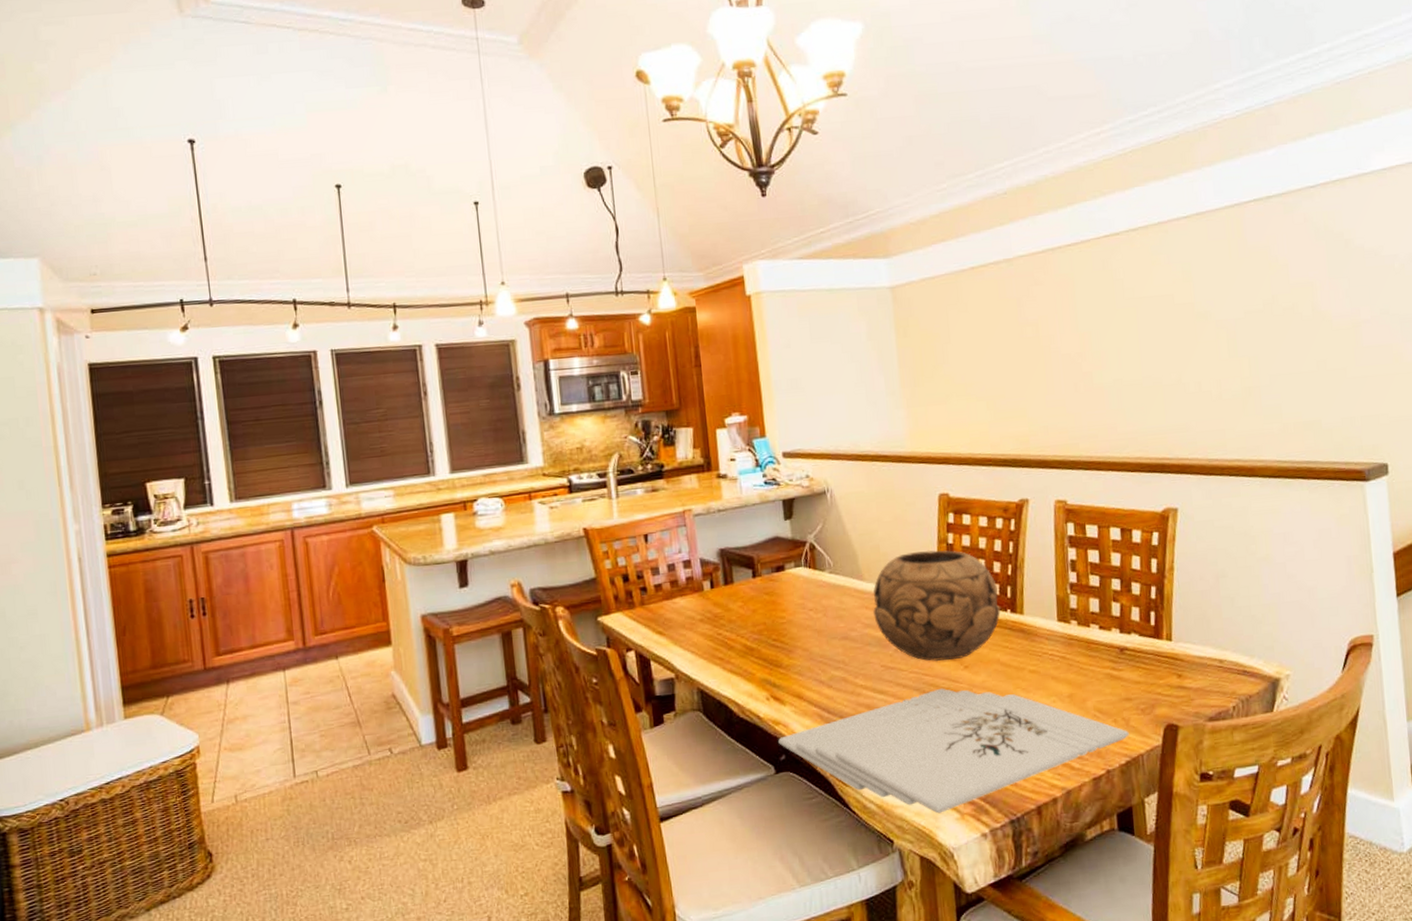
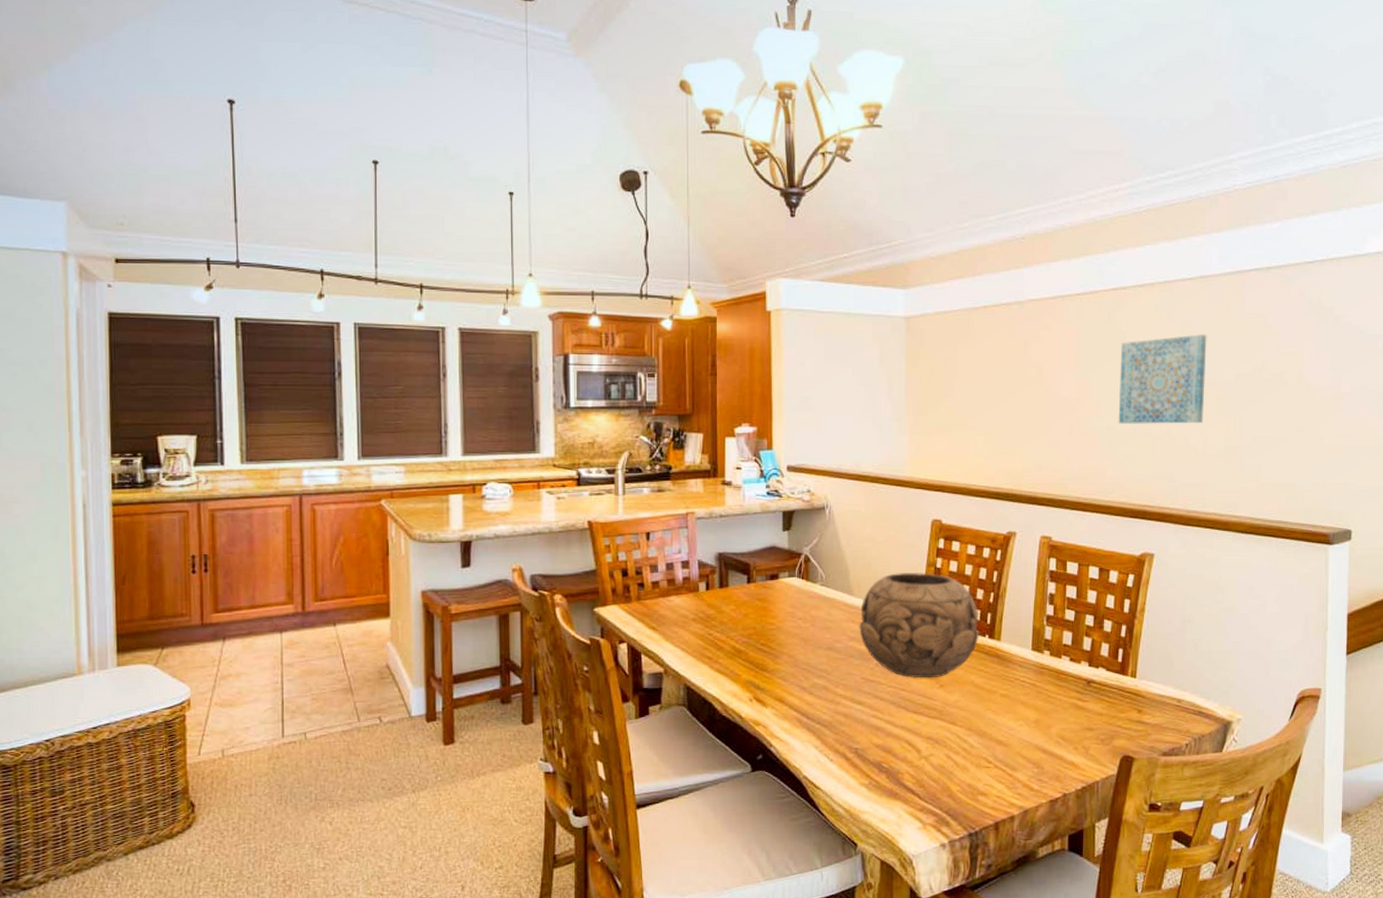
placemat: present [778,688,1129,814] -> none [757,704,1087,822]
wall art: none [1119,273,1216,376] -> present [1118,334,1207,425]

